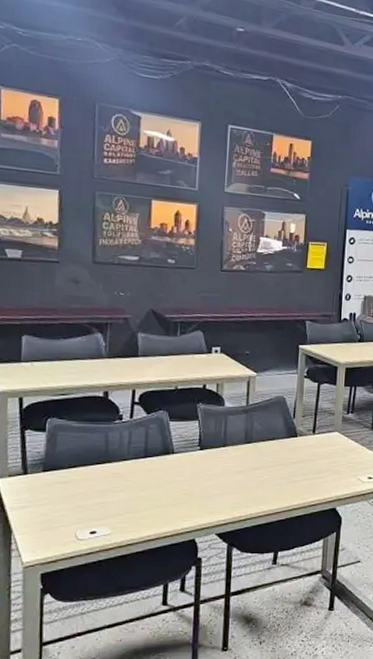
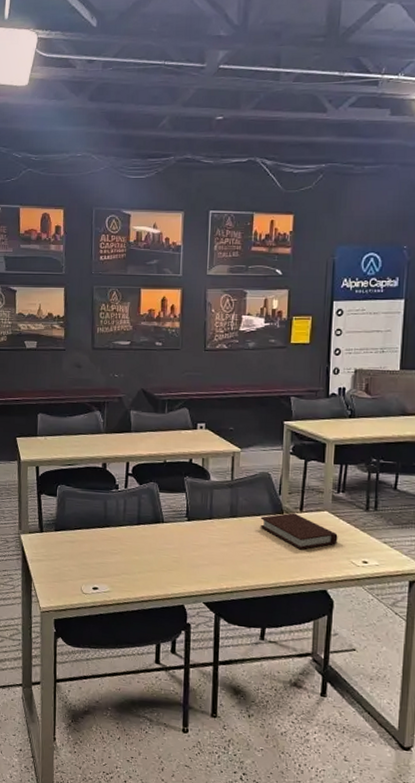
book: none [274,435,347,471] -> present [260,513,338,550]

